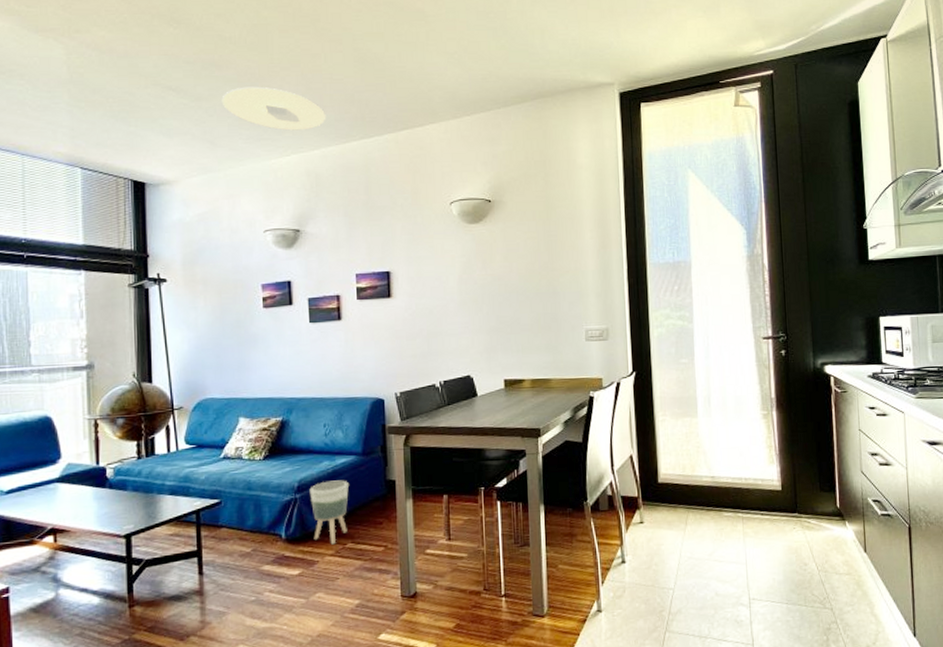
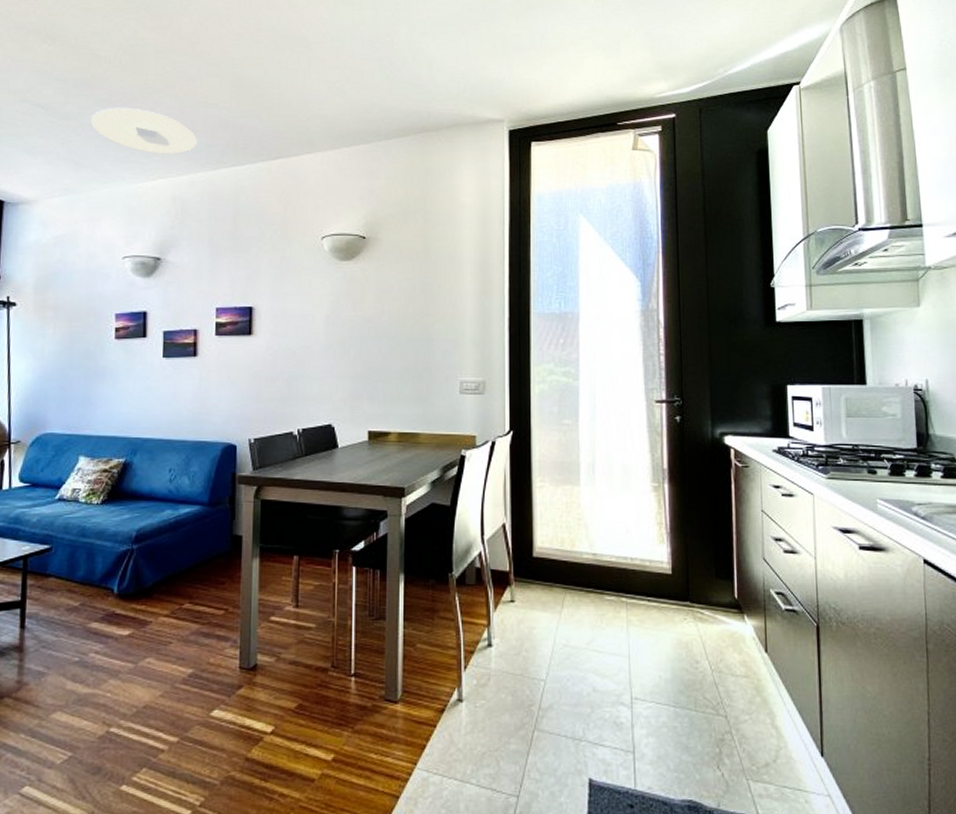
planter: present [309,480,349,545] -> none [148,532,191,604]

